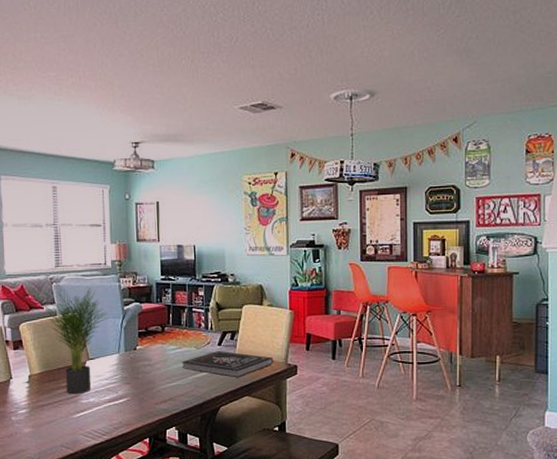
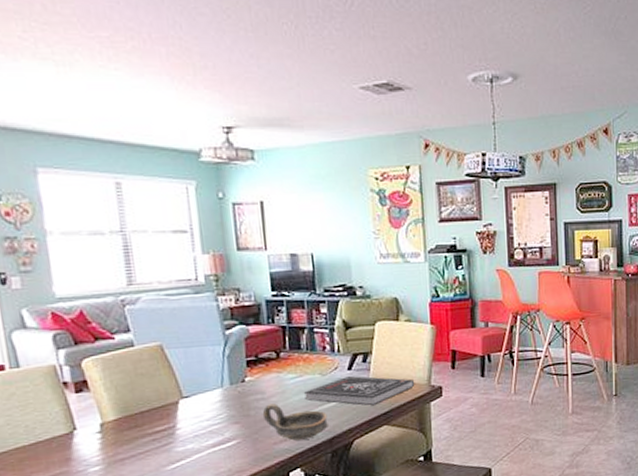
potted plant: present [39,282,108,394] -> none [107,305,205,442]
oil lamp: none [148,370,200,403] -> present [262,403,328,441]

